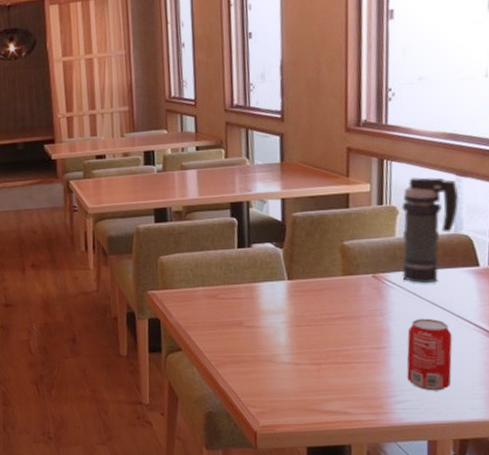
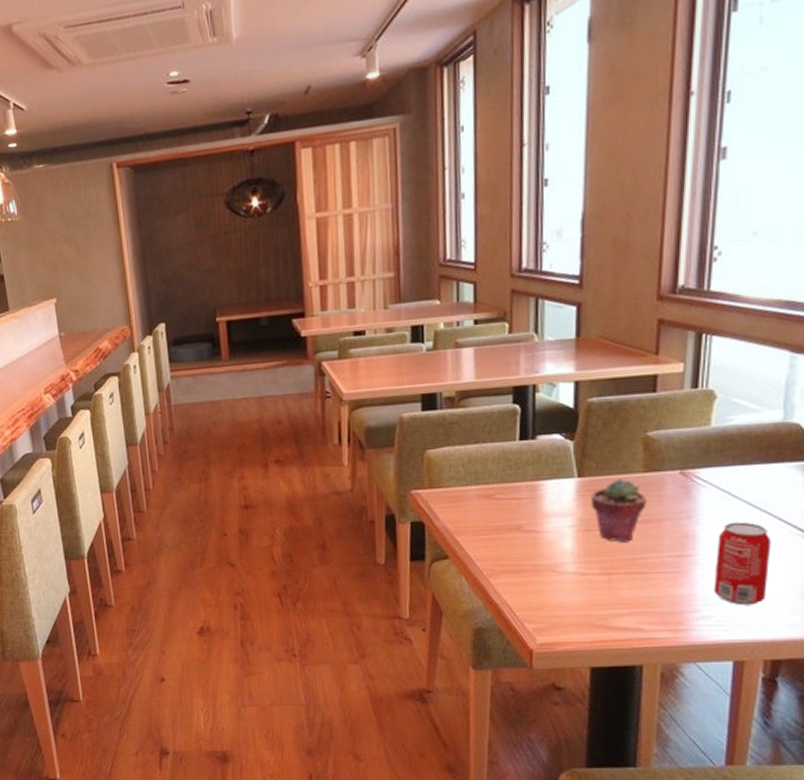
potted succulent: none [299,281,347,336] -> present [590,478,647,542]
smoke grenade: present [401,177,459,284] -> none [715,354,791,482]

